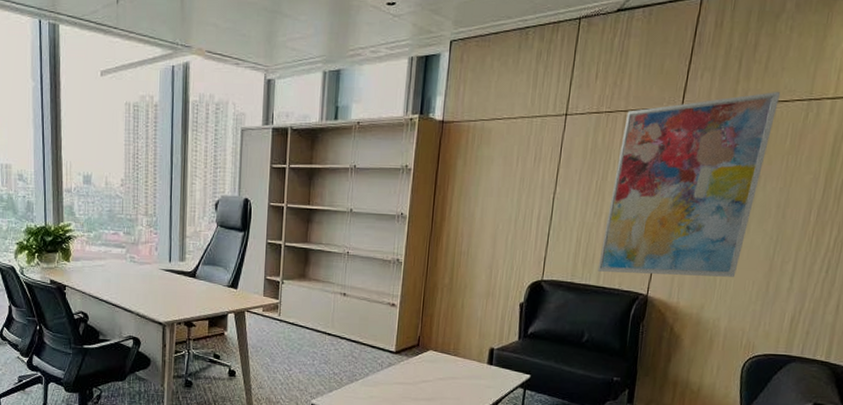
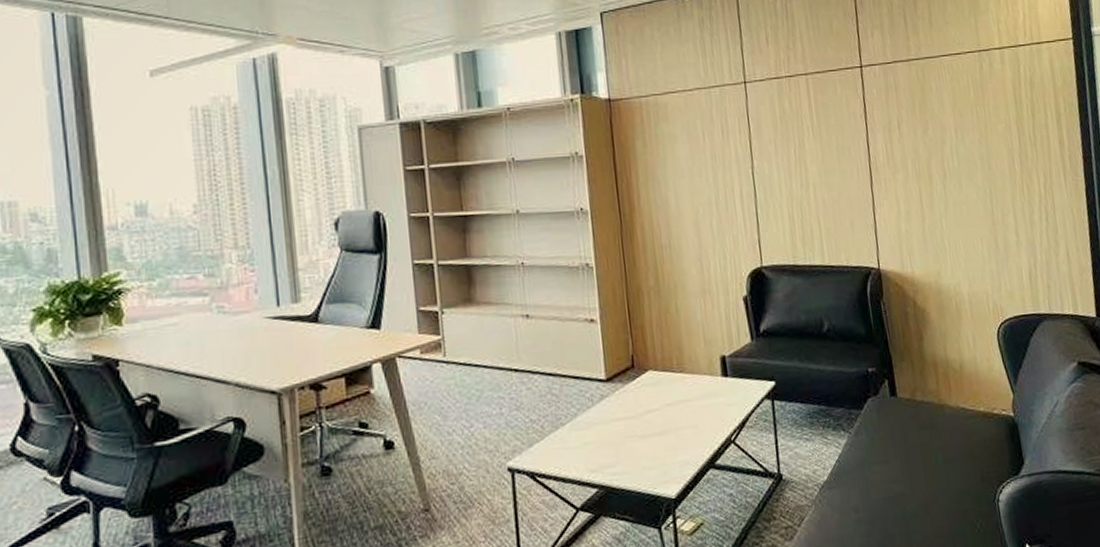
wall art: present [597,92,781,277] -> none [808,46,962,249]

